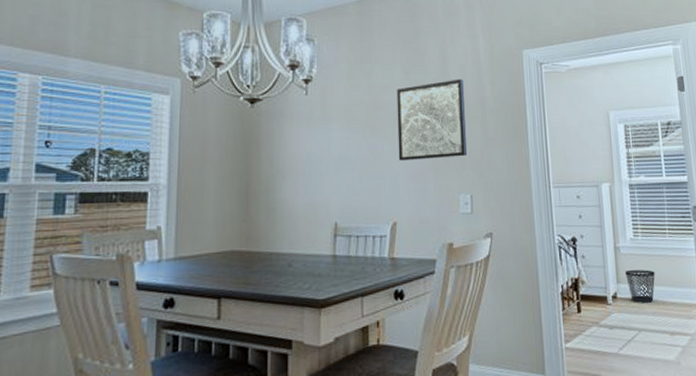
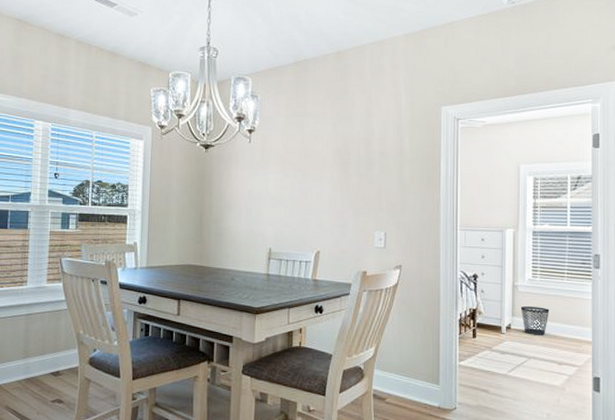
wall art: present [396,79,468,161] -> none [324,132,385,201]

